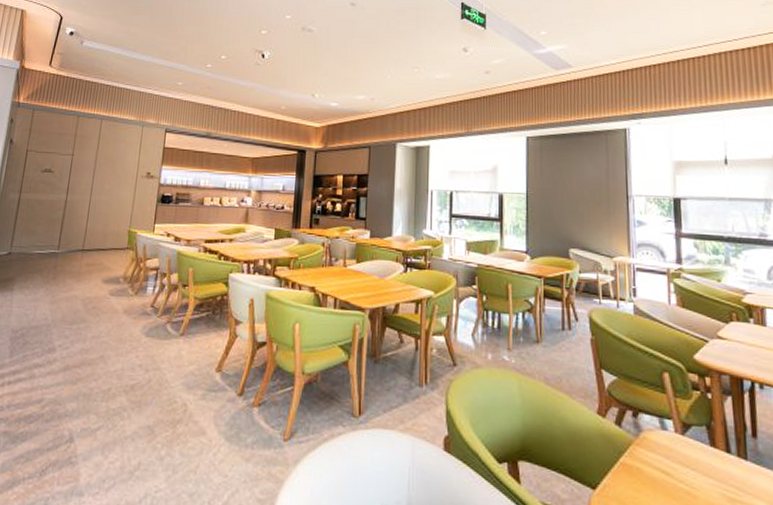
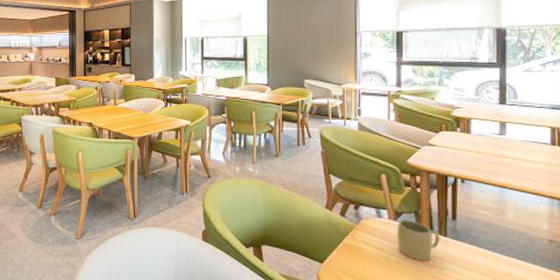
mug: none [685,434,739,493] -> present [396,220,439,261]

